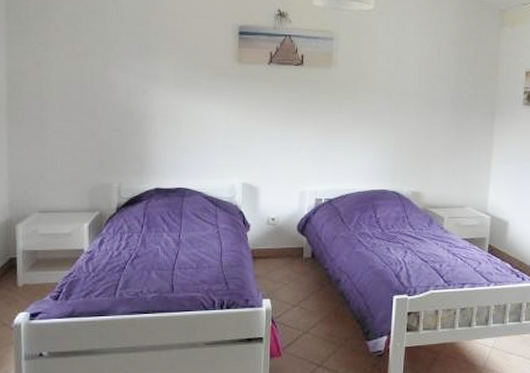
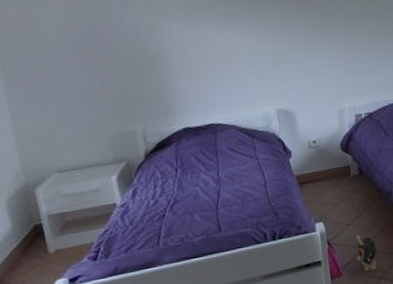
plush toy: none [298,318,318,355] -> present [355,235,377,271]

